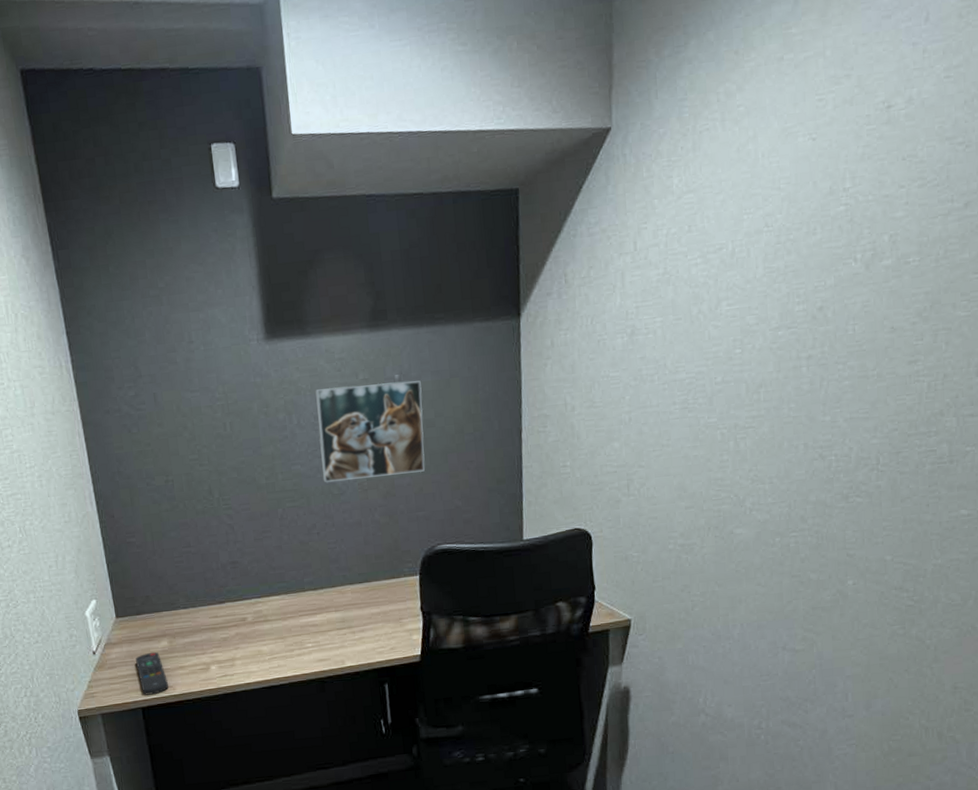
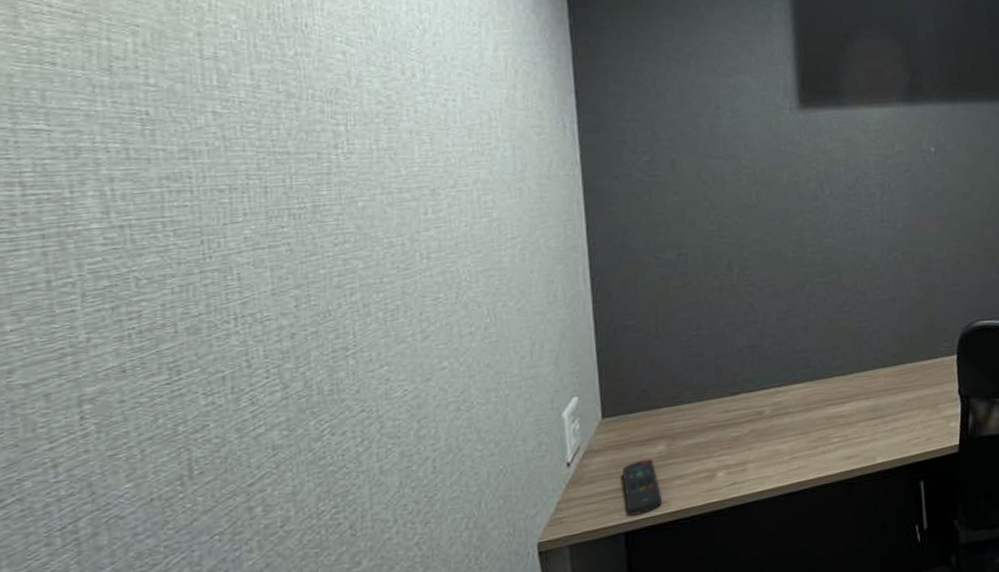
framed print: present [315,380,425,483] -> none [850,154,962,257]

